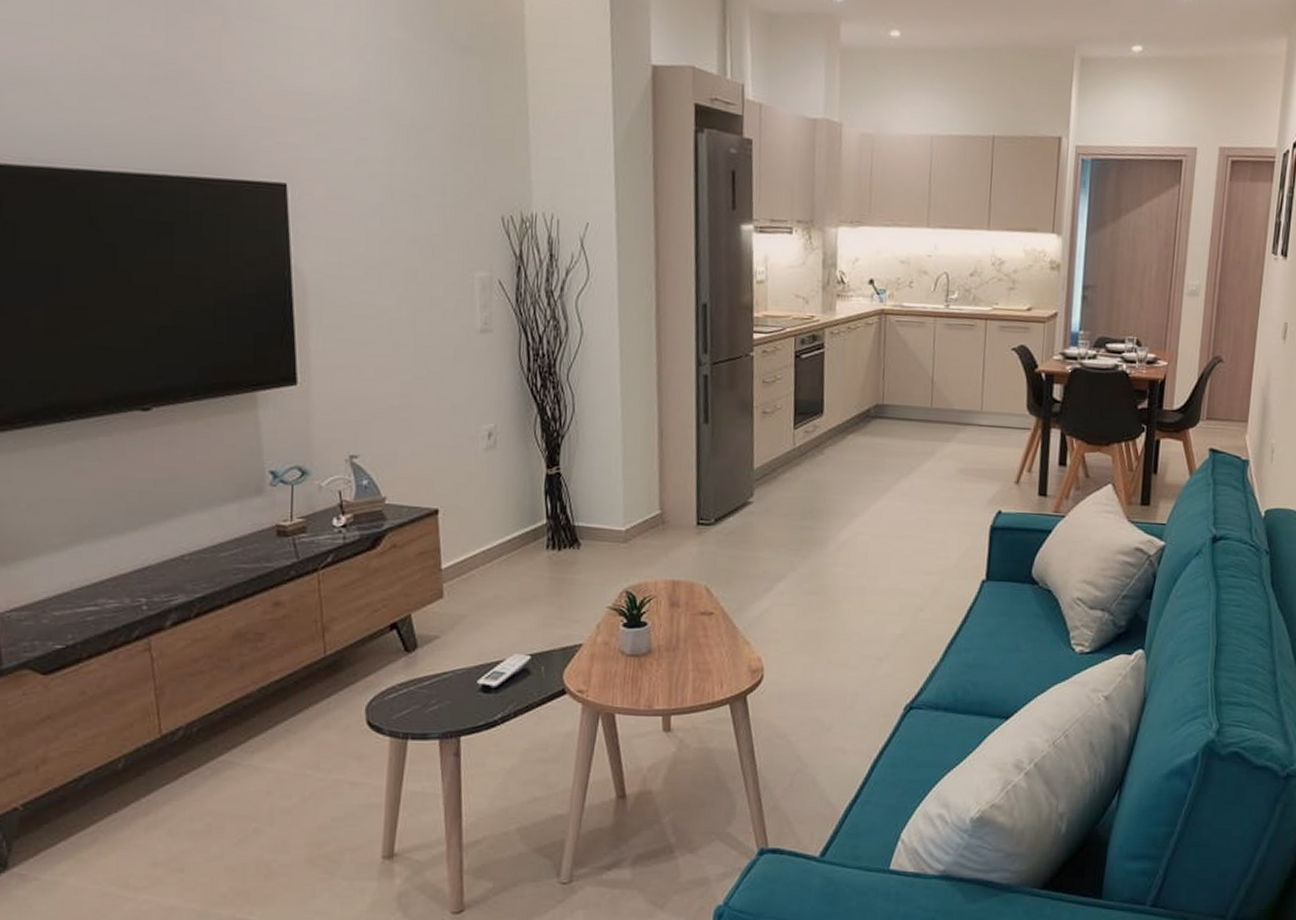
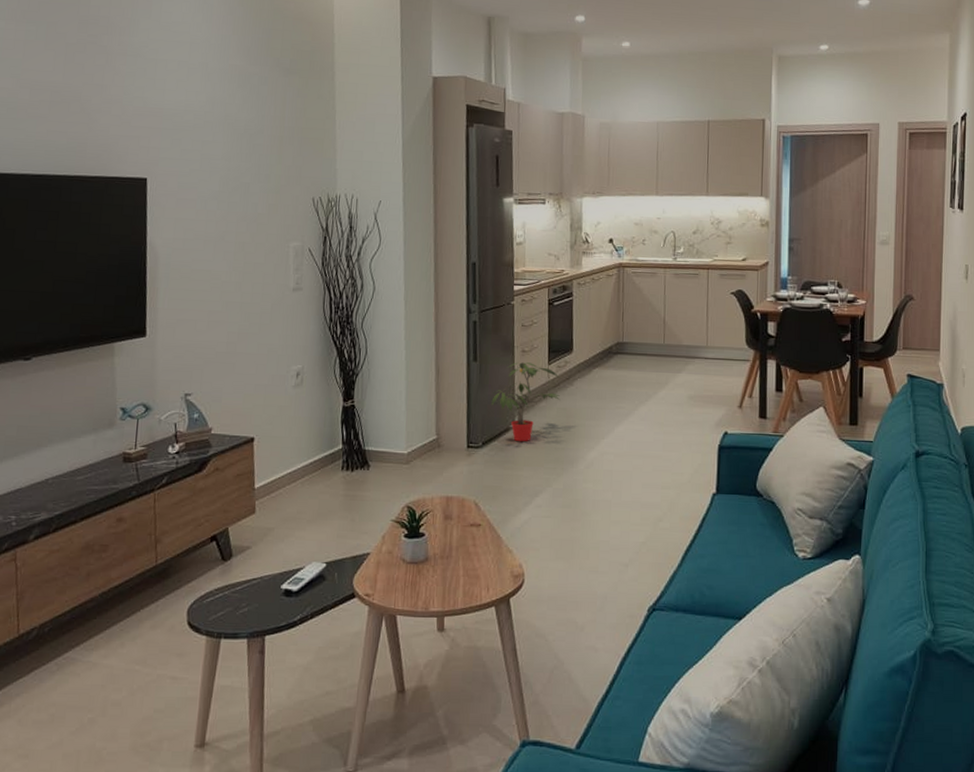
potted plant: none [725,425,808,519] -> present [491,362,561,442]

